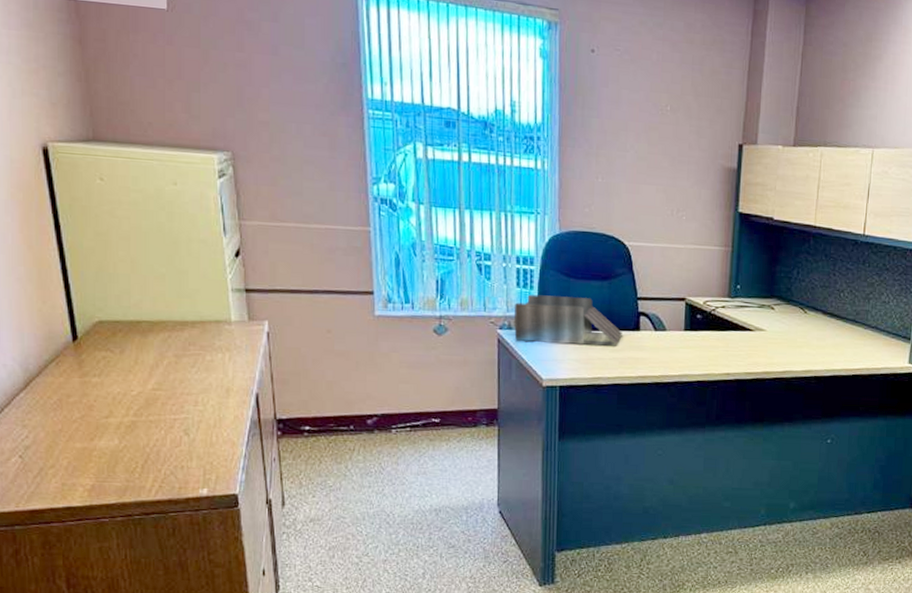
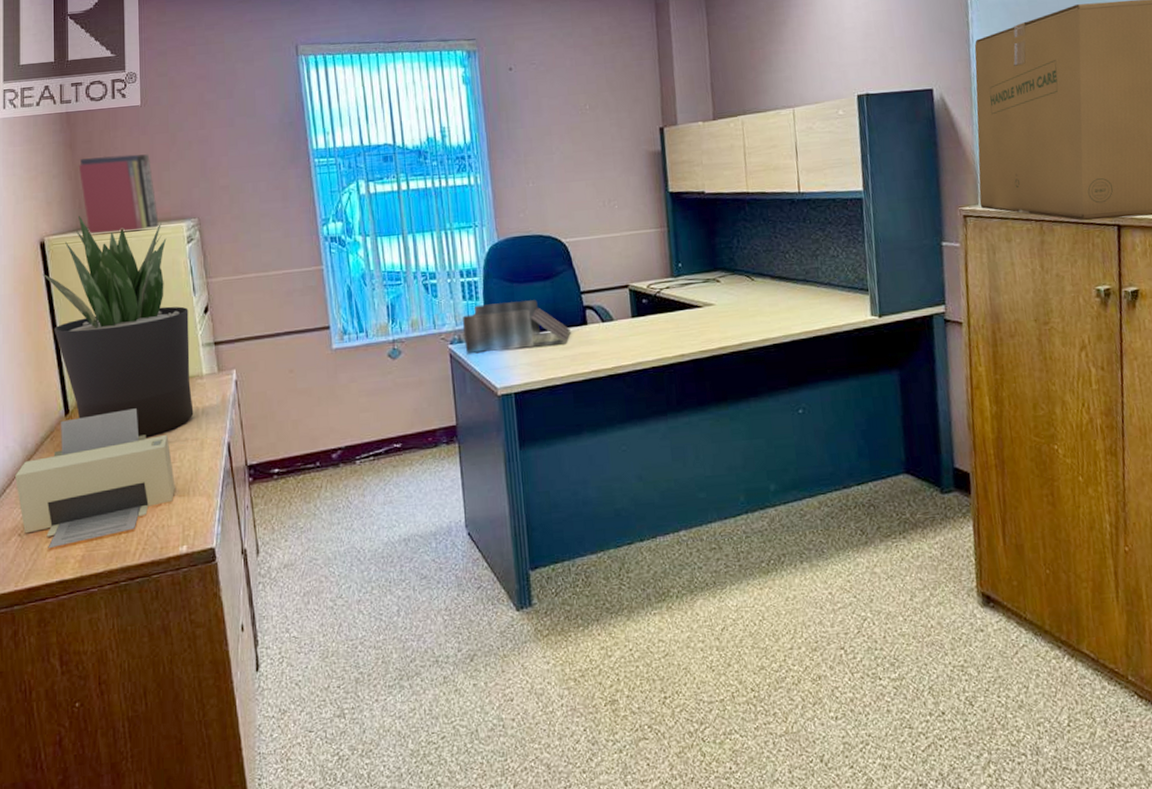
printer: none [13,344,197,474] -> present [14,408,175,549]
planter: none [45,125,220,376] -> present [42,216,194,437]
books: none [89,59,186,155] -> present [78,154,159,235]

